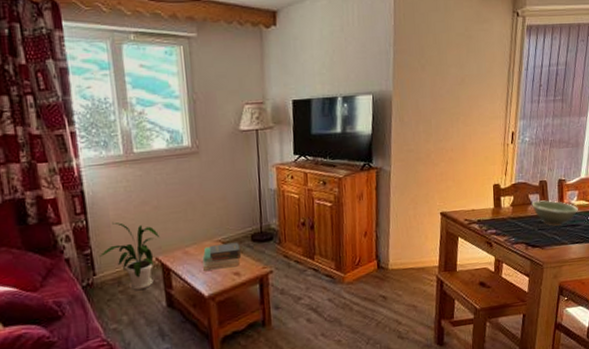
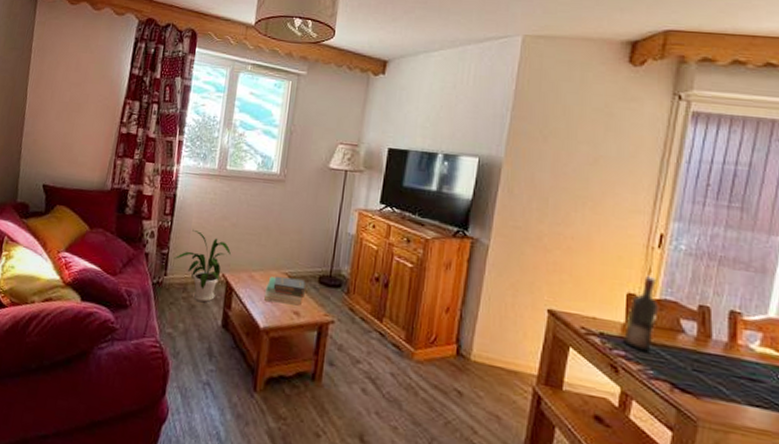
wine bottle: none [493,167,515,228] -> present [623,275,659,353]
bowl: present [532,200,578,226] -> none [684,329,761,374]

